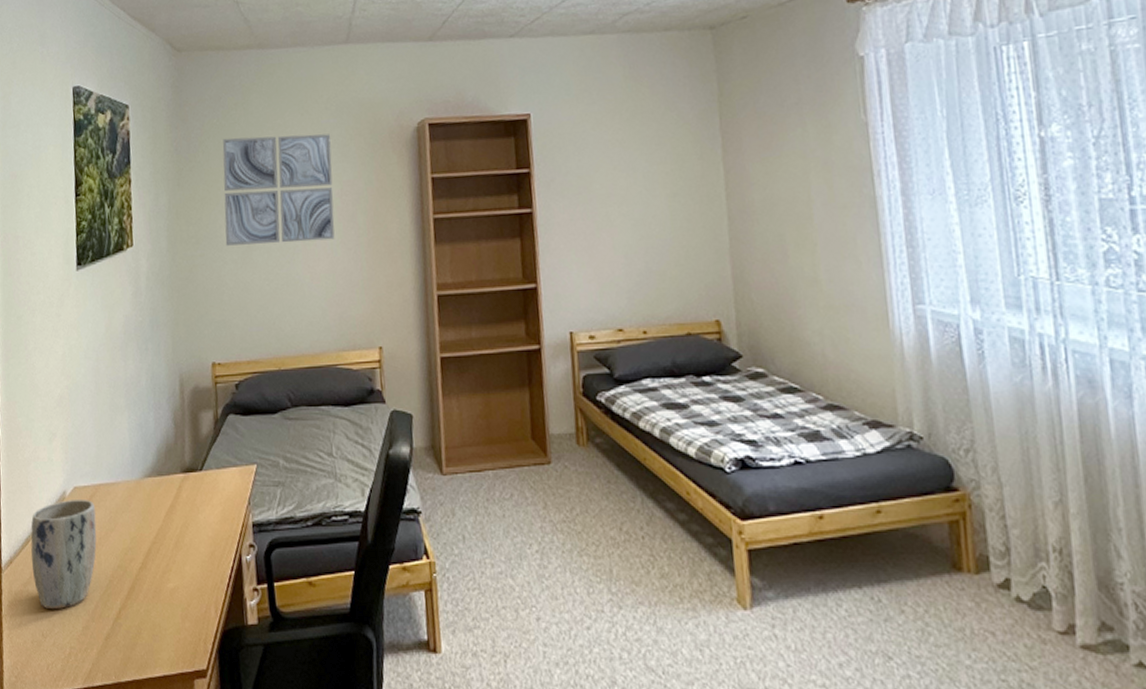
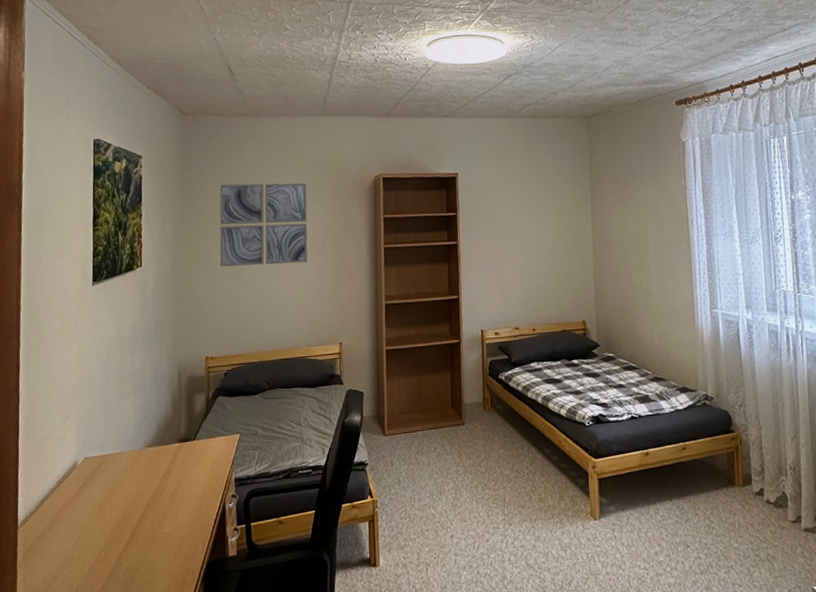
plant pot: present [30,500,97,609] -> none [44,467,103,556]

